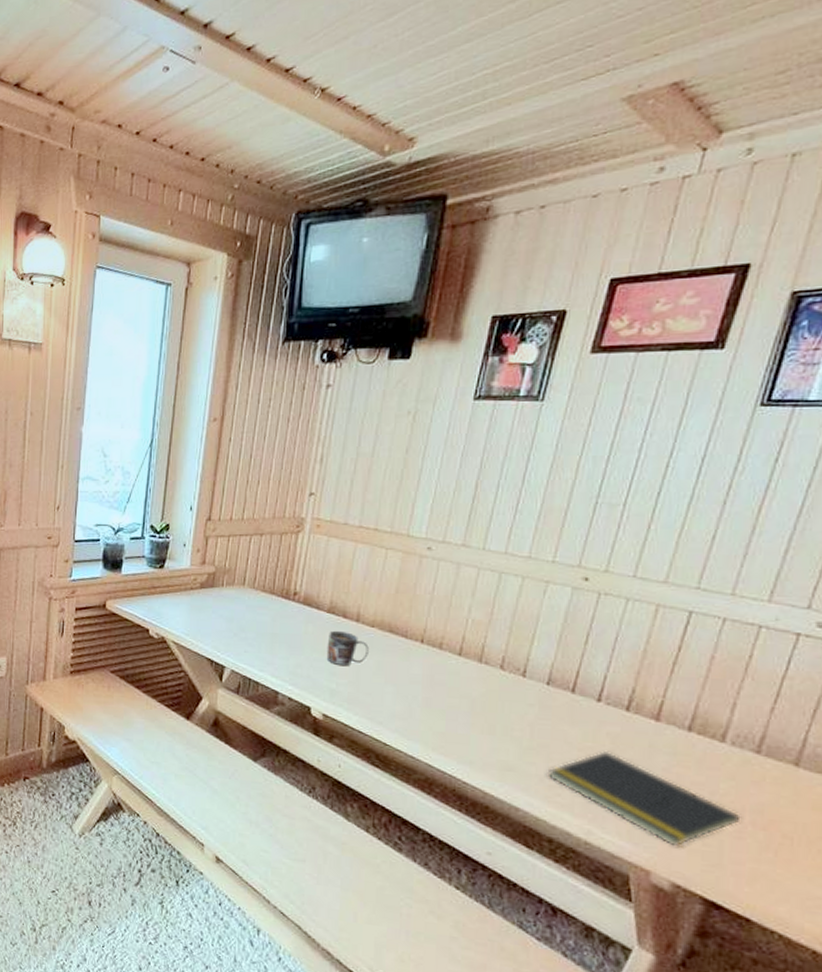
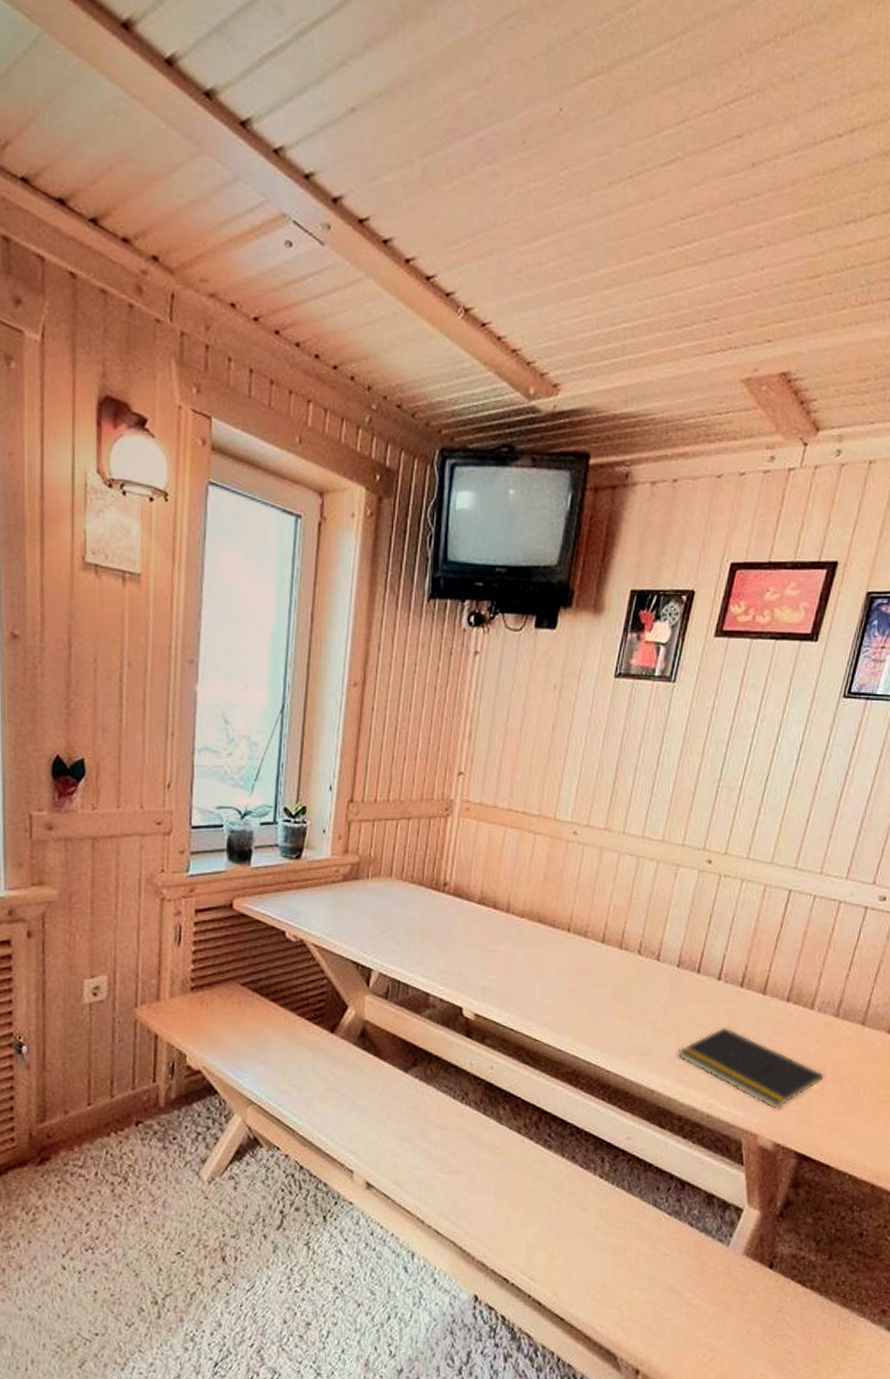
mug: present [326,630,369,667] -> none [477,923,519,961]

